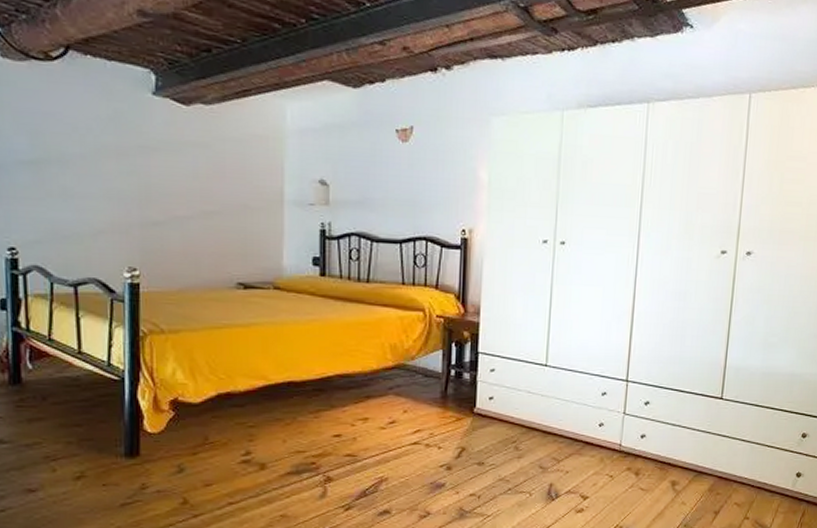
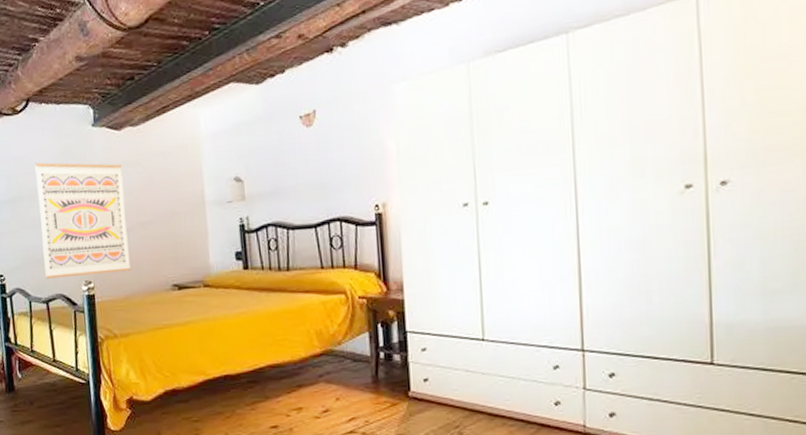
wall art: none [71,123,188,263] -> present [34,162,131,279]

